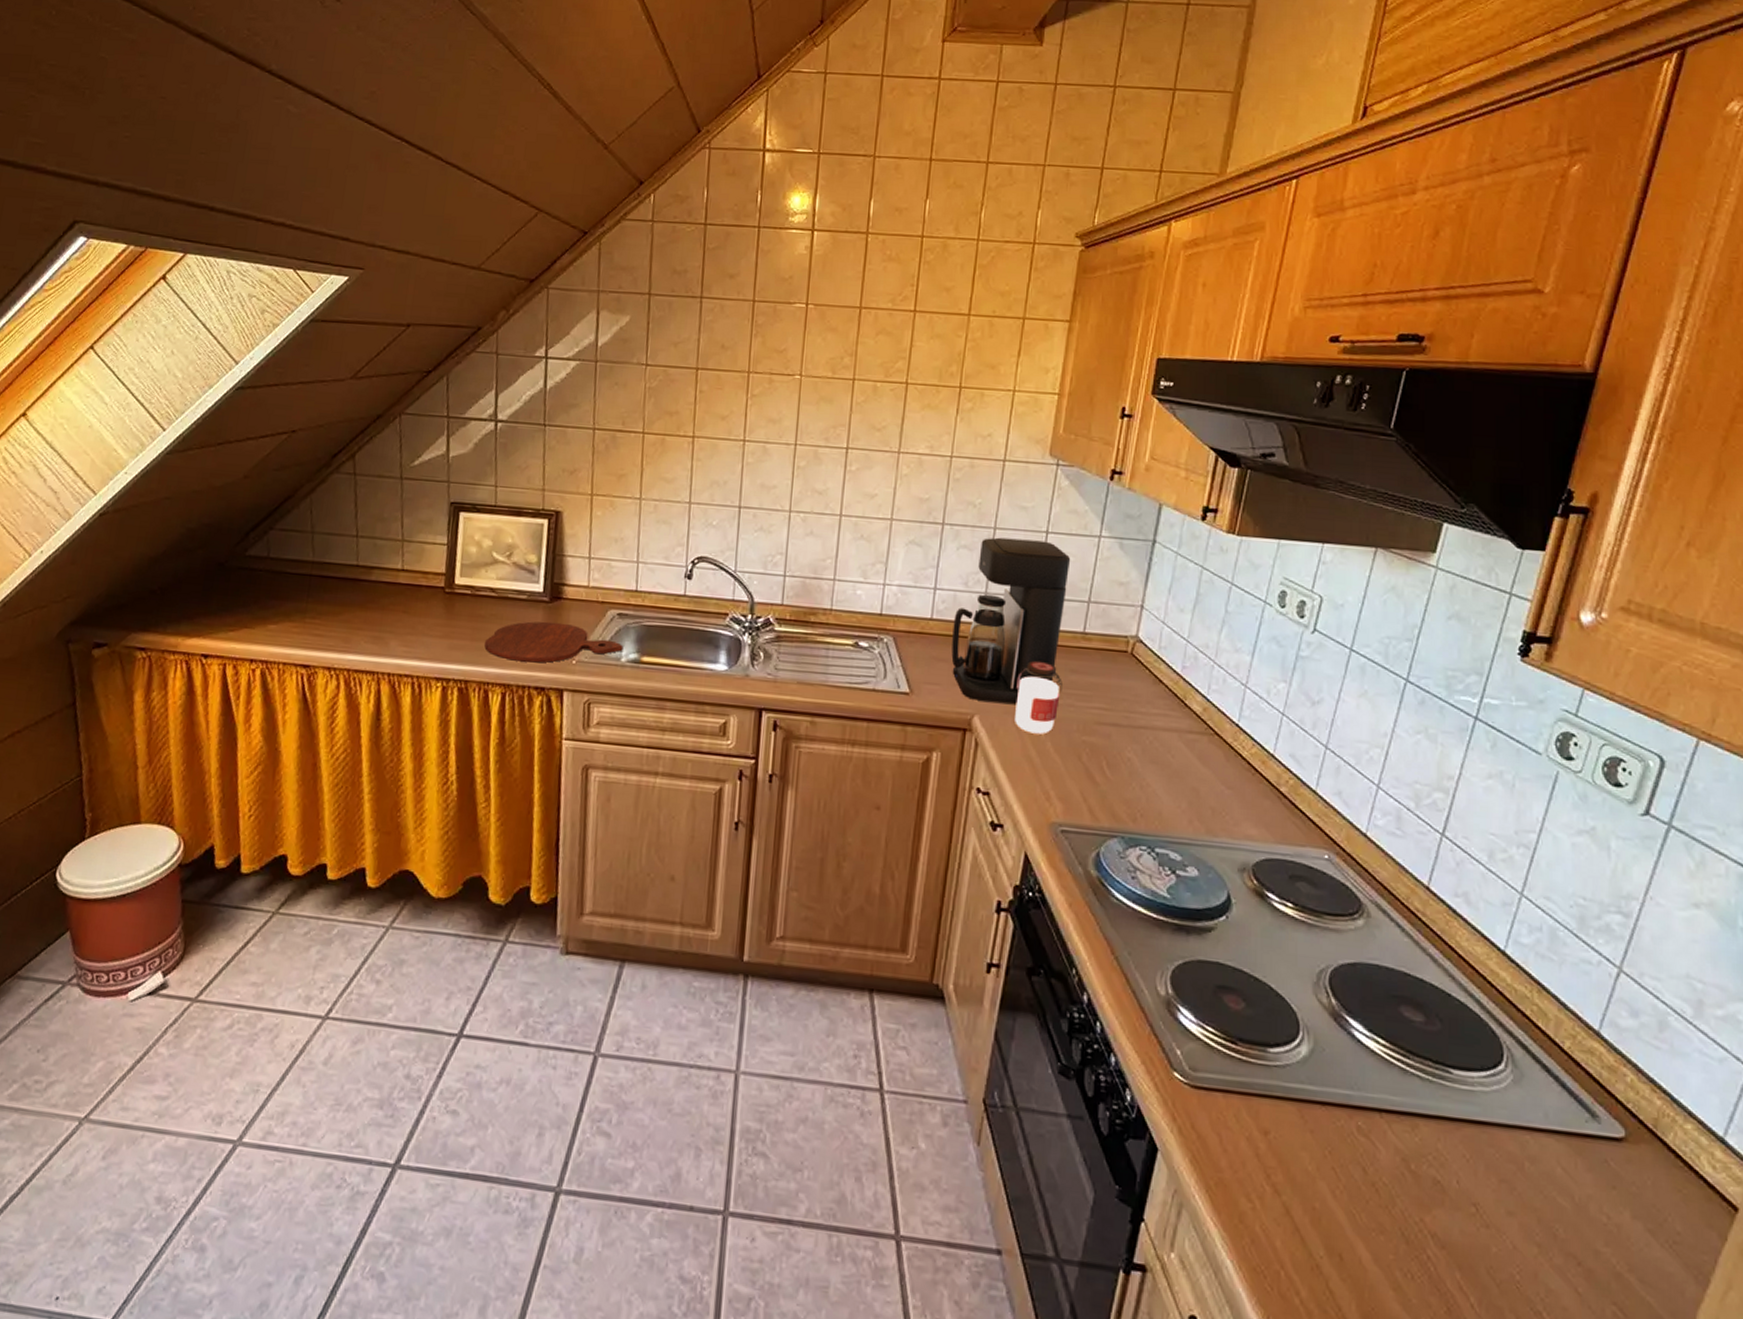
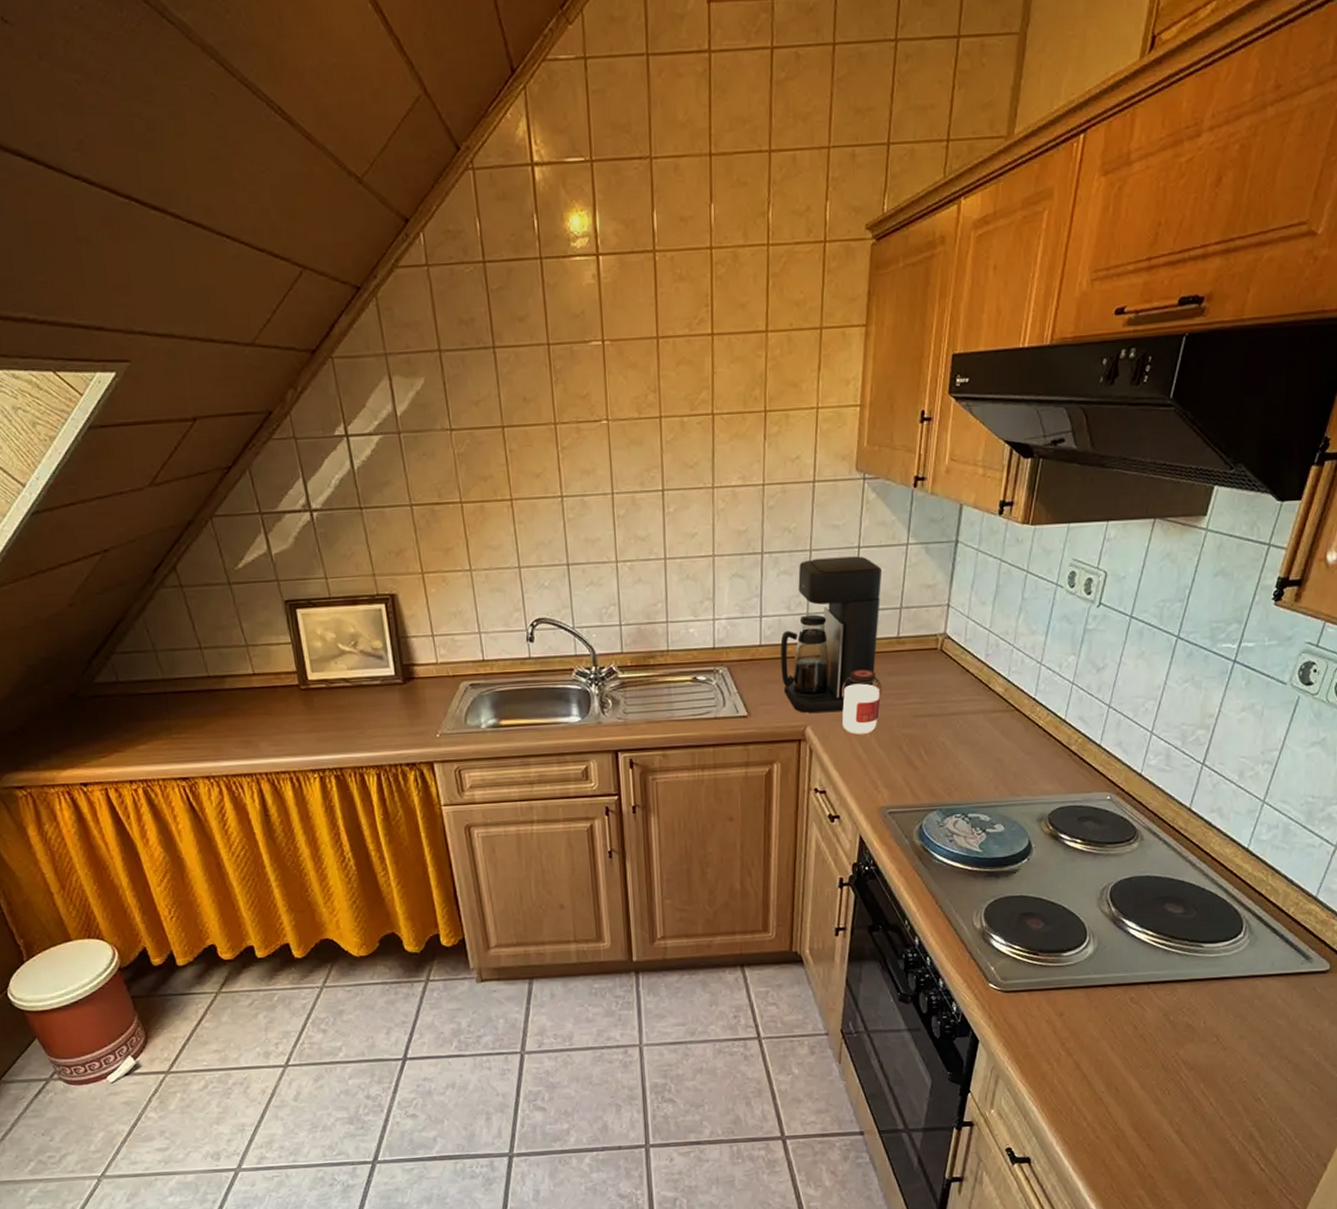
cutting board: present [484,621,623,663] -> none [350,701,481,743]

